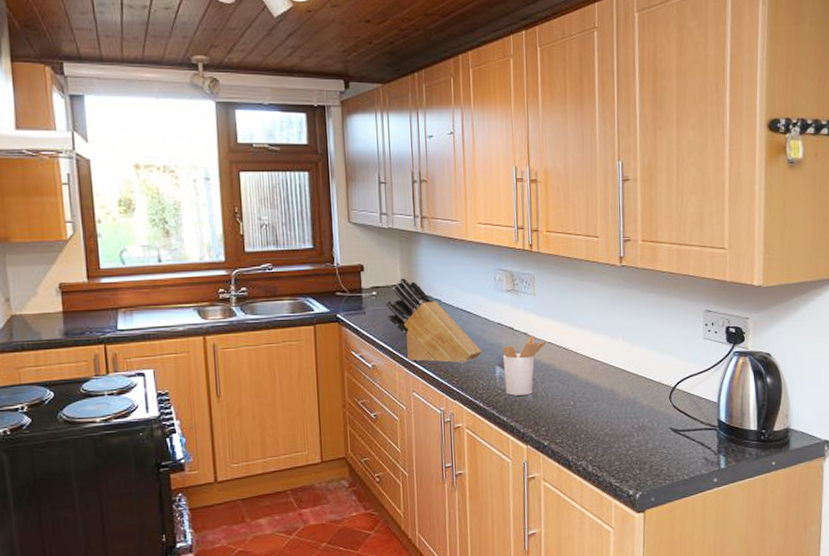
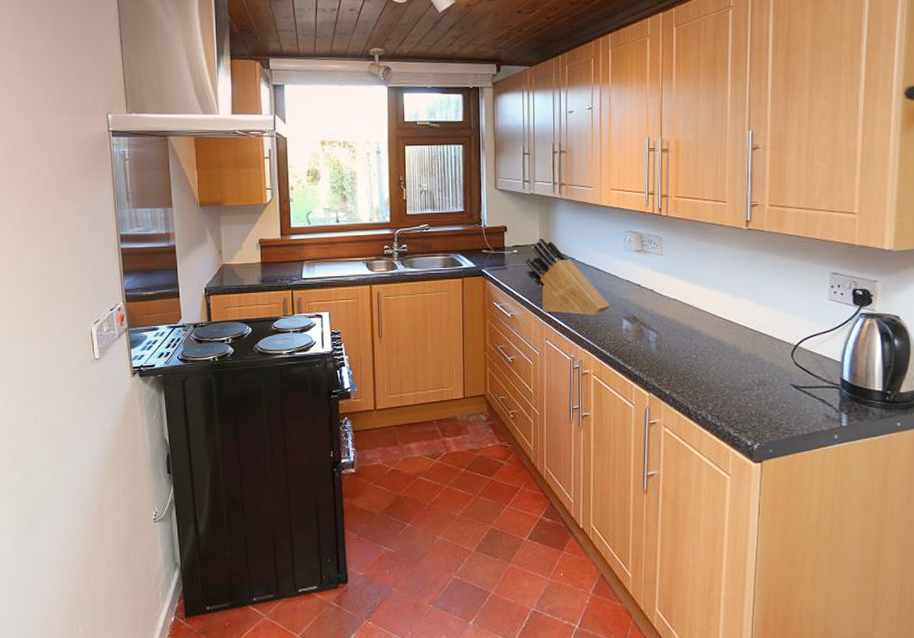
utensil holder: present [502,335,546,396] -> none [629,292,671,347]

